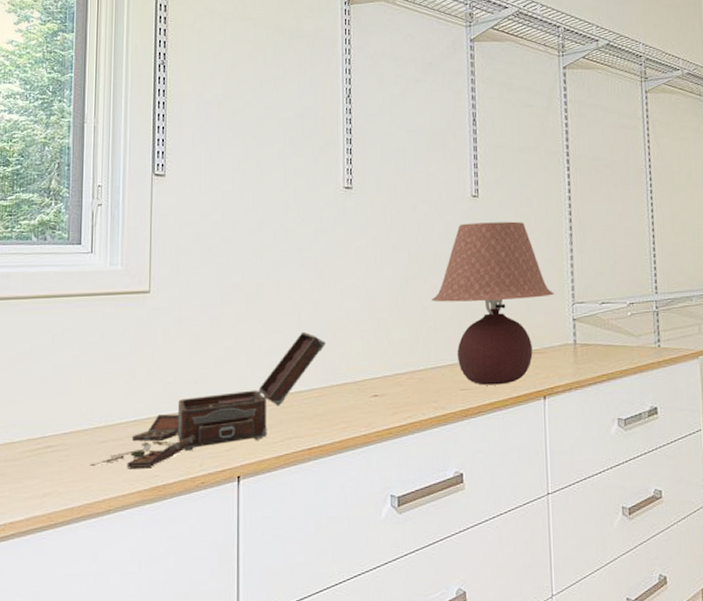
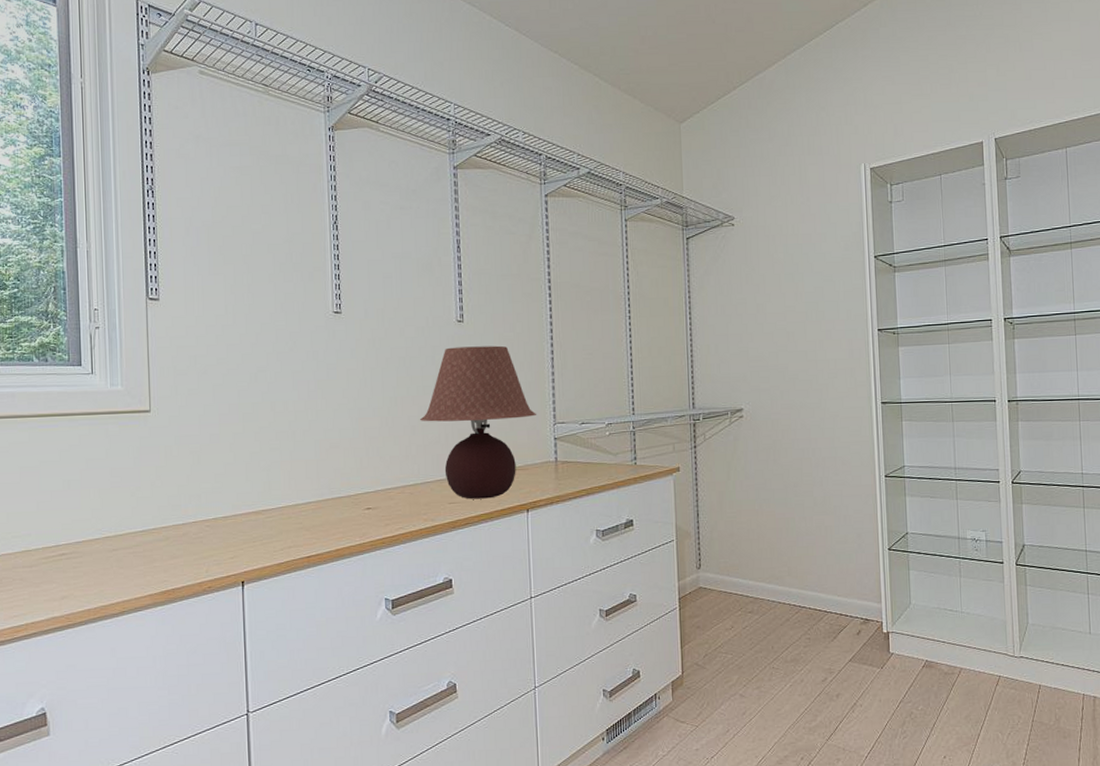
instrument case: present [89,331,325,468] -> none [102,449,320,574]

